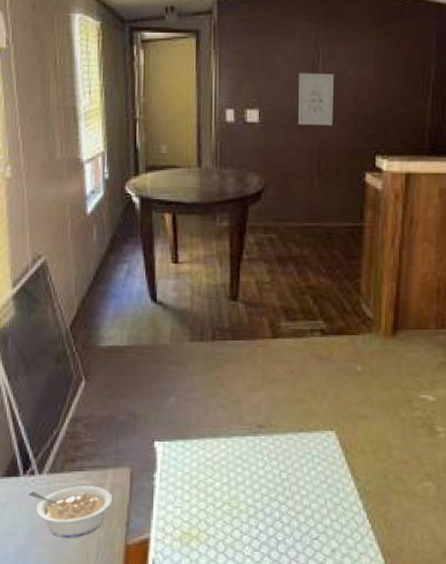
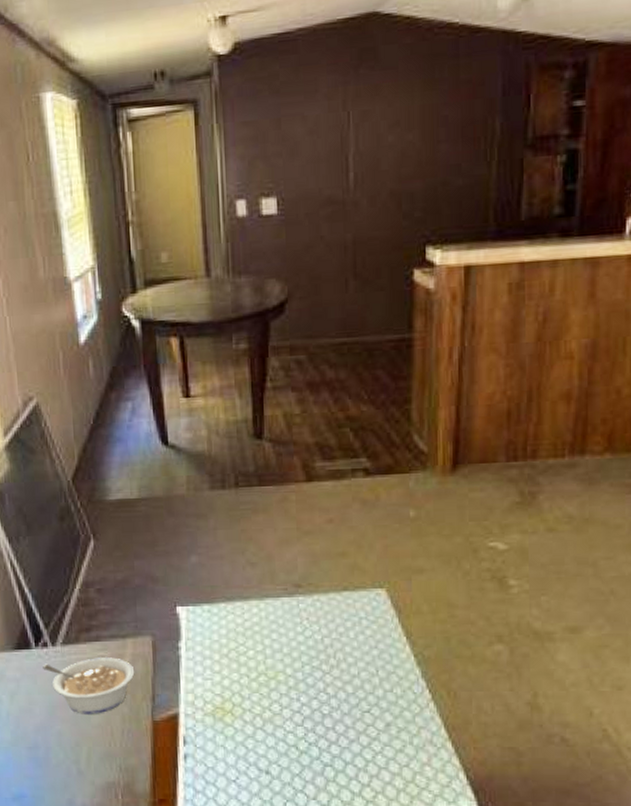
wall art: present [297,73,334,126] -> none [324,142,371,214]

